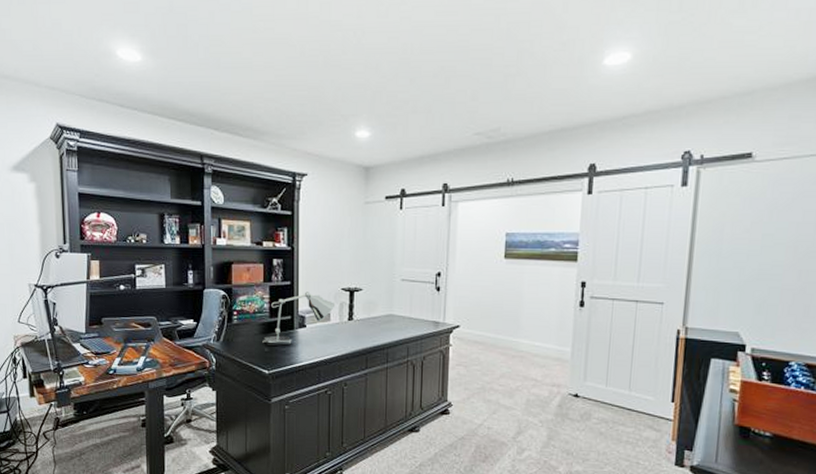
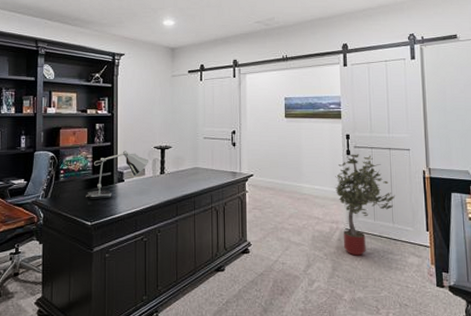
potted tree: none [560,306,638,425] -> present [334,154,396,256]

